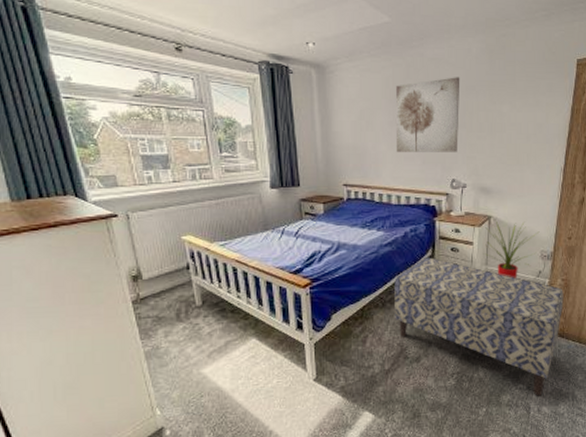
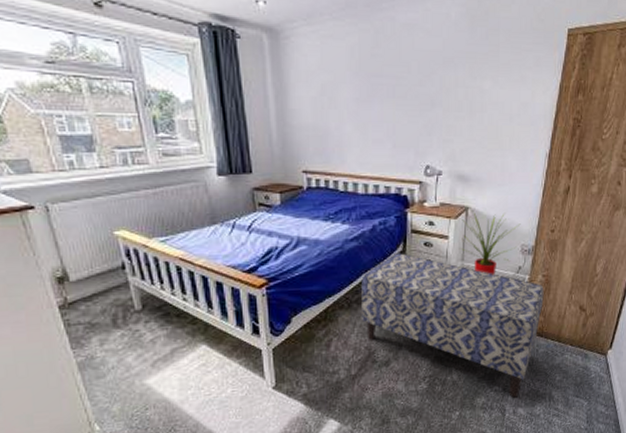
wall art: present [395,77,460,152] -> none [362,46,437,135]

